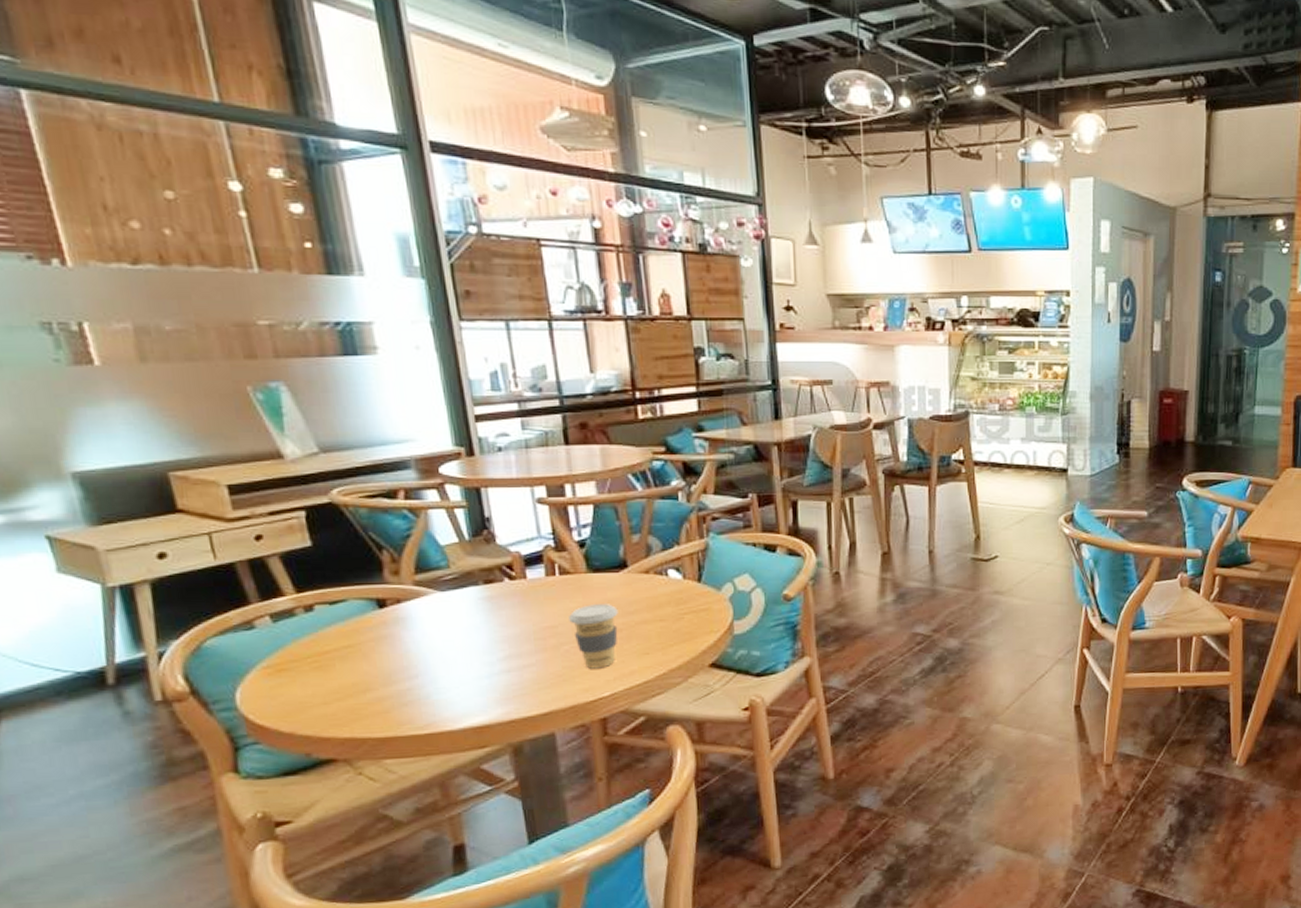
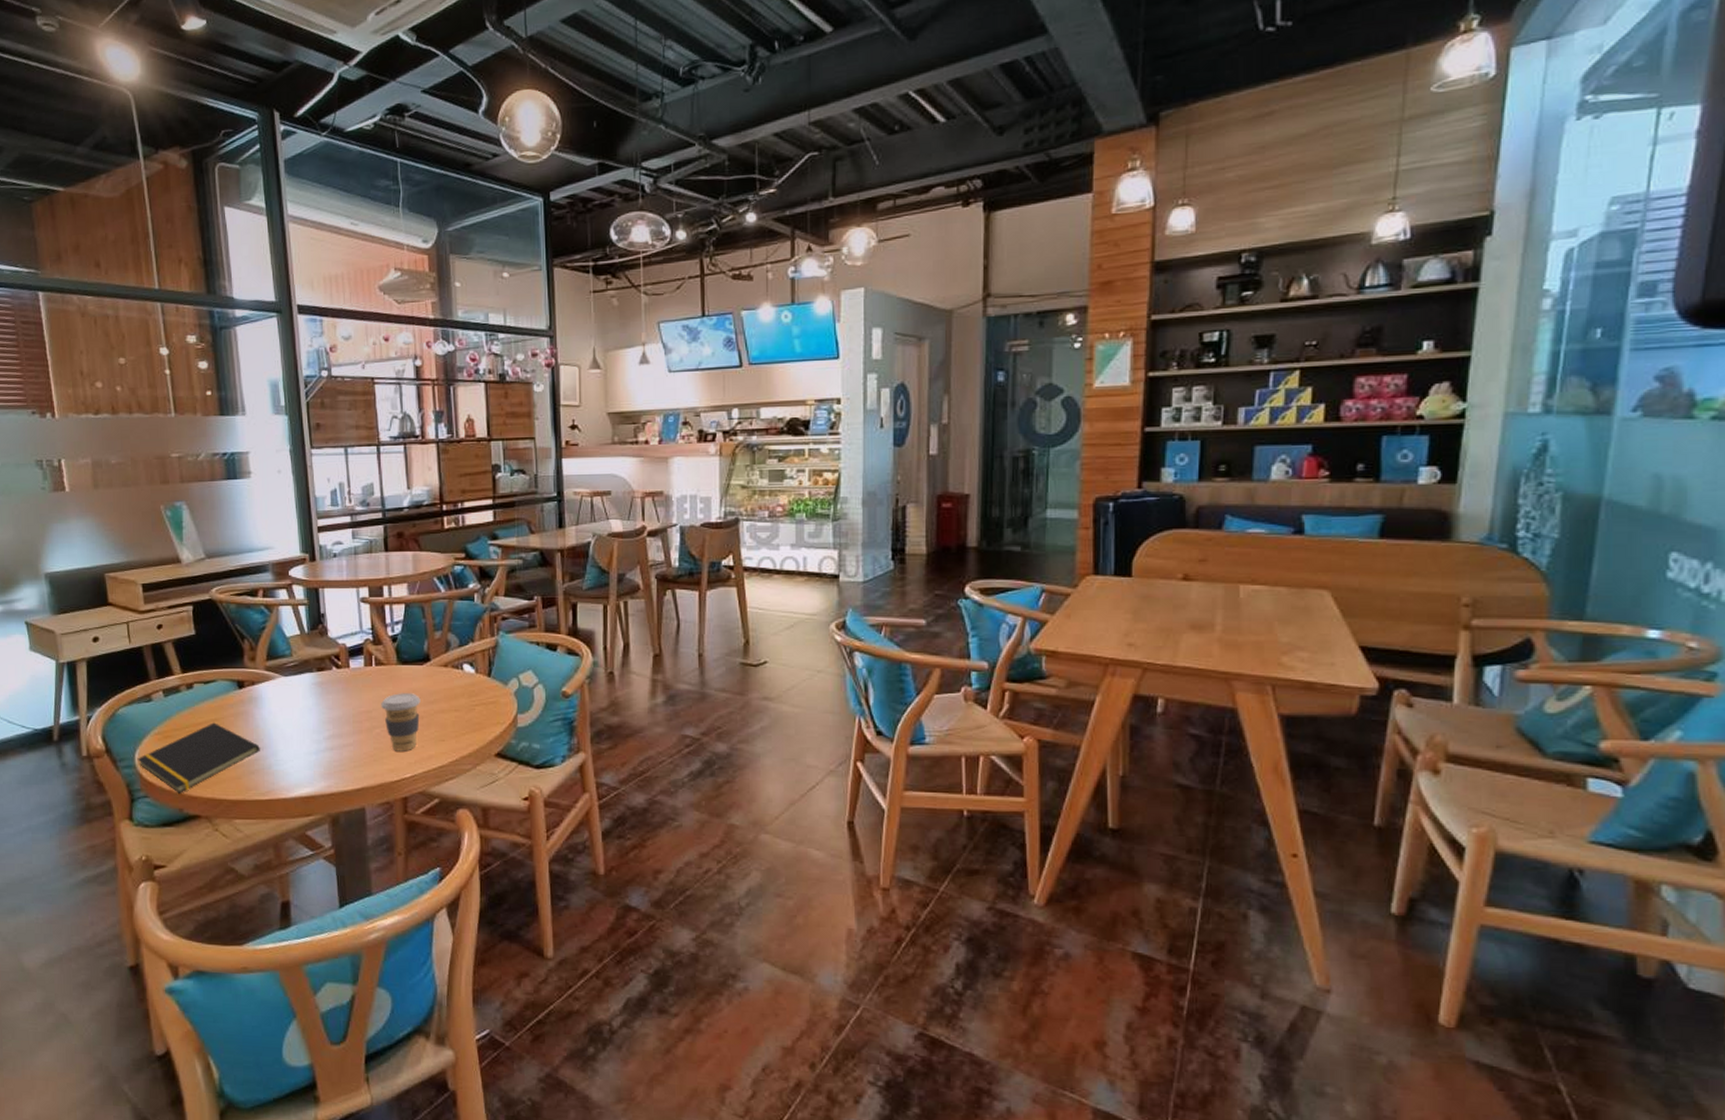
notepad: none [239,649,414,736] -> present [137,722,260,793]

